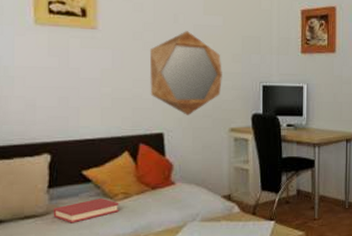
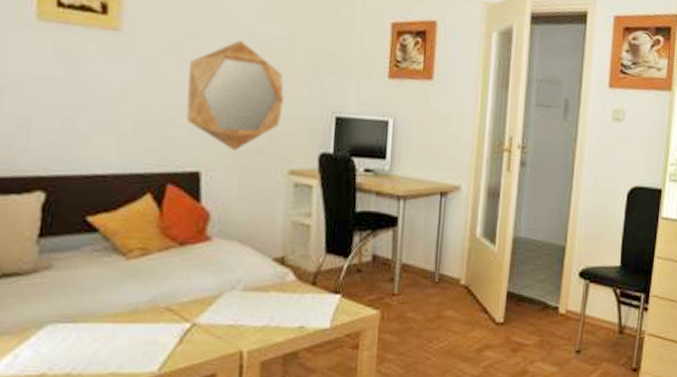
hardback book: present [53,198,119,223] -> none [42,254,134,286]

